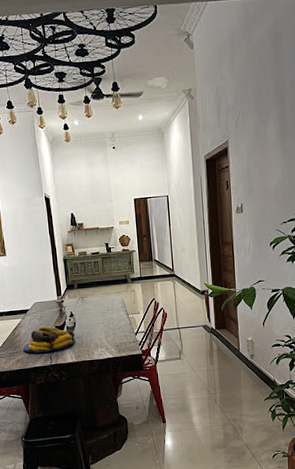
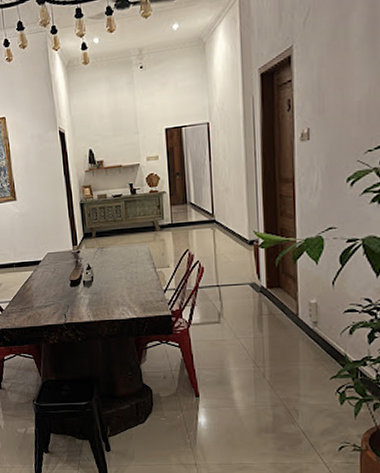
fruit bowl: present [23,326,76,354] -> none [34,279,93,310]

